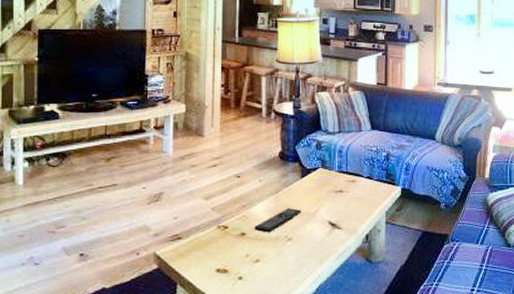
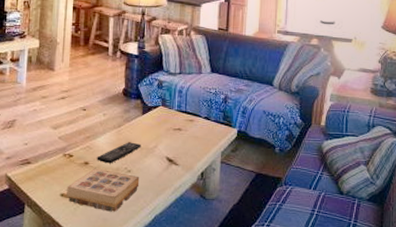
book: none [223,238,301,284] -> present [66,168,140,212]

